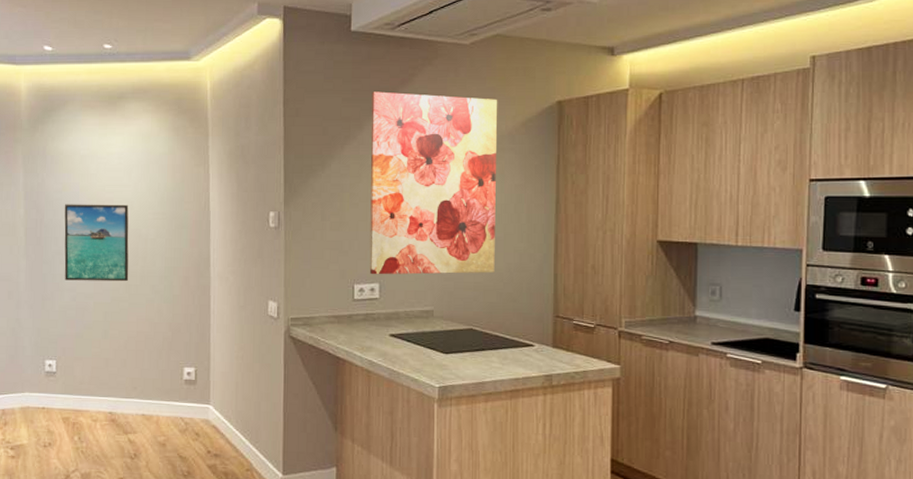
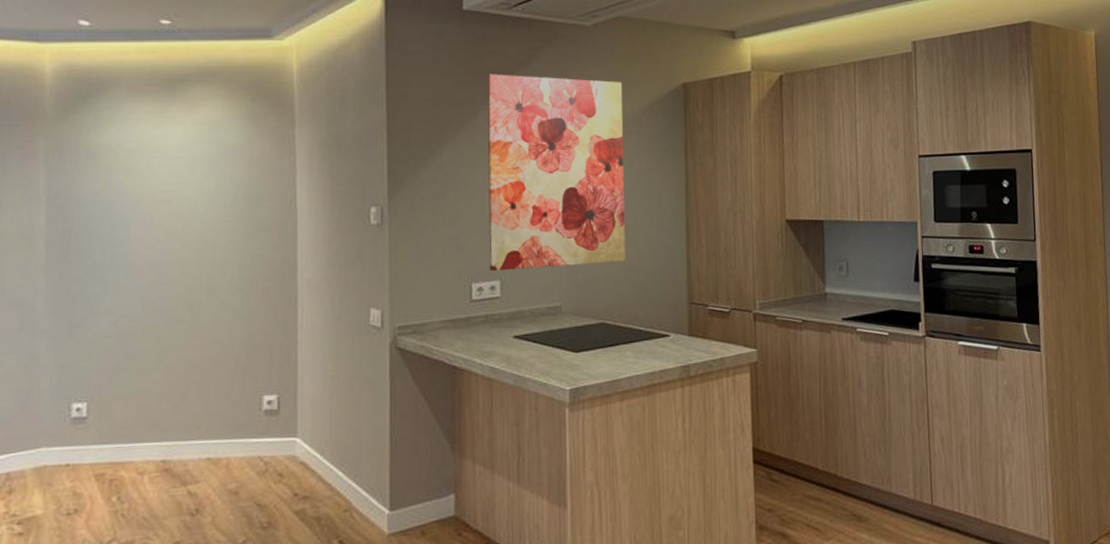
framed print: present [64,204,129,282] -> none [101,205,191,302]

